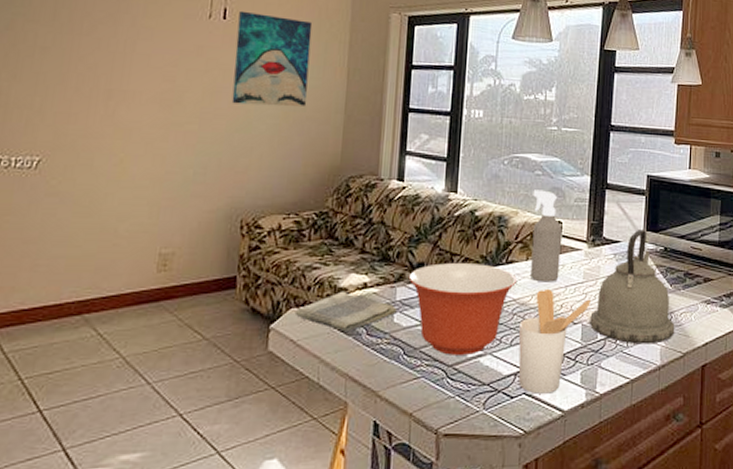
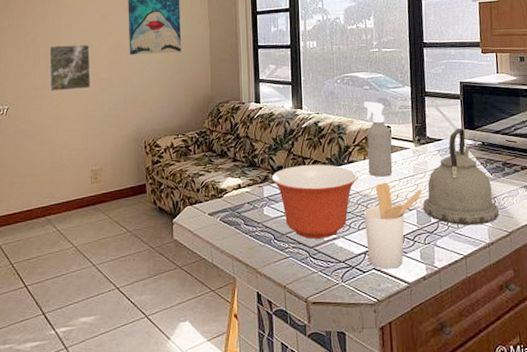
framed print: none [107,79,176,144] -> present [48,44,91,92]
dish towel: present [294,291,397,331] -> none [189,191,265,222]

